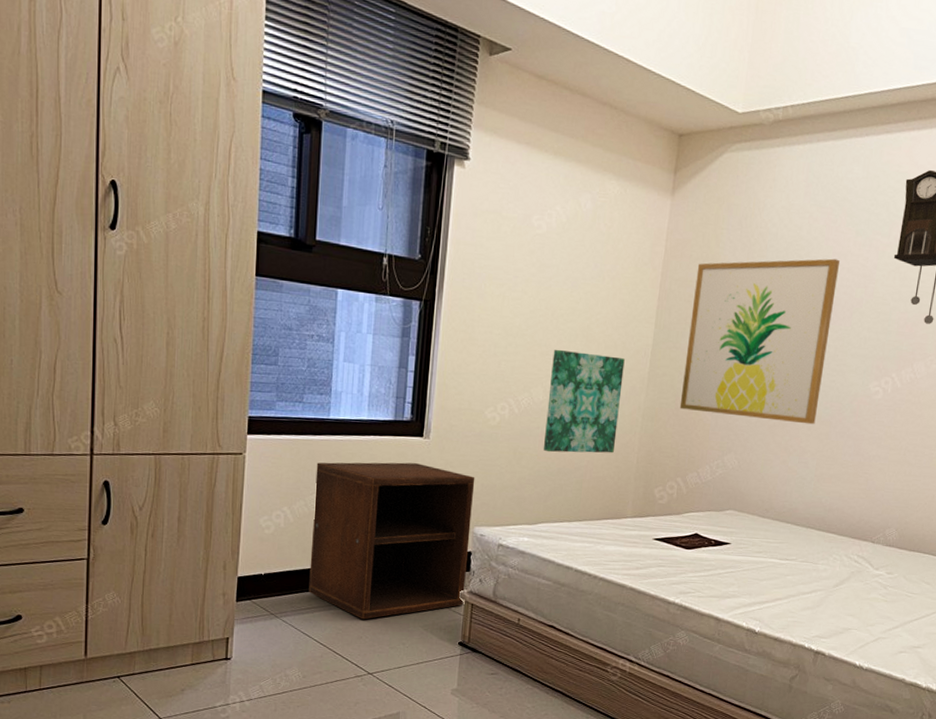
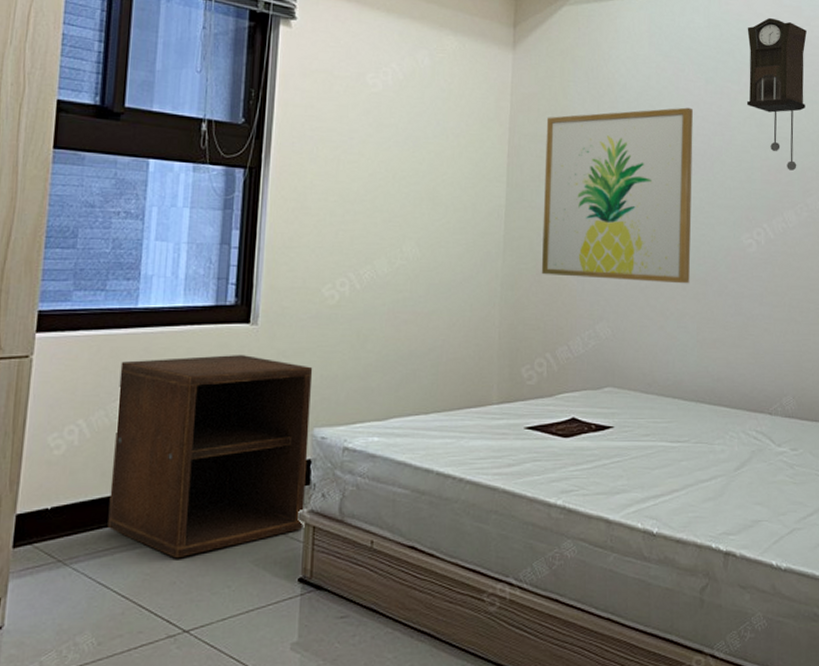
wall art: present [543,349,625,453] -> none [390,215,477,333]

